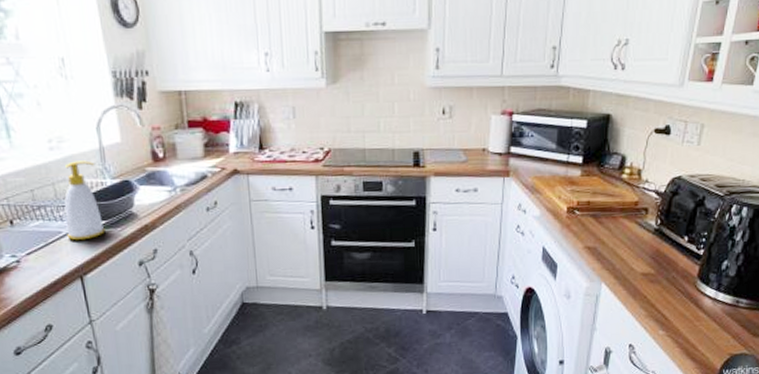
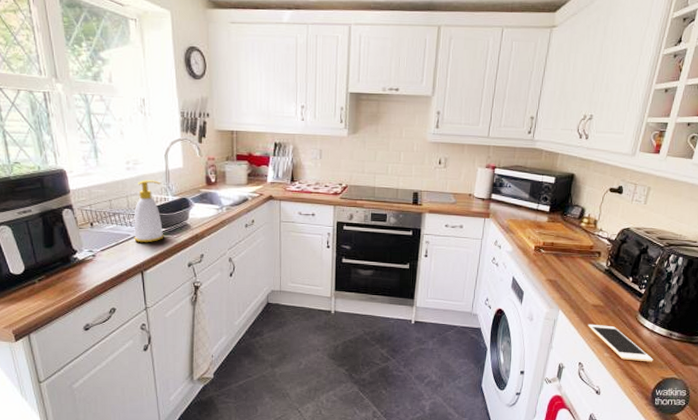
cell phone: none [637,296,718,337] -> present [588,324,653,362]

